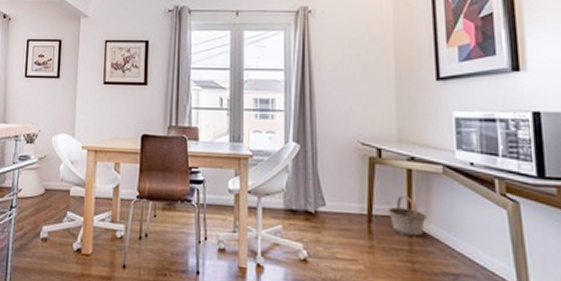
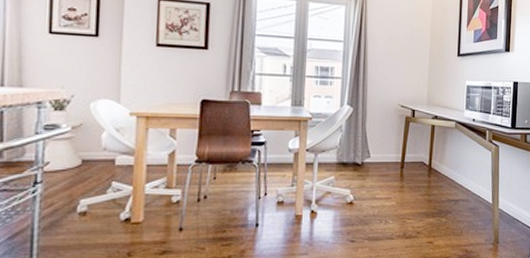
basket: present [388,196,427,237] -> none [416,146,441,176]

